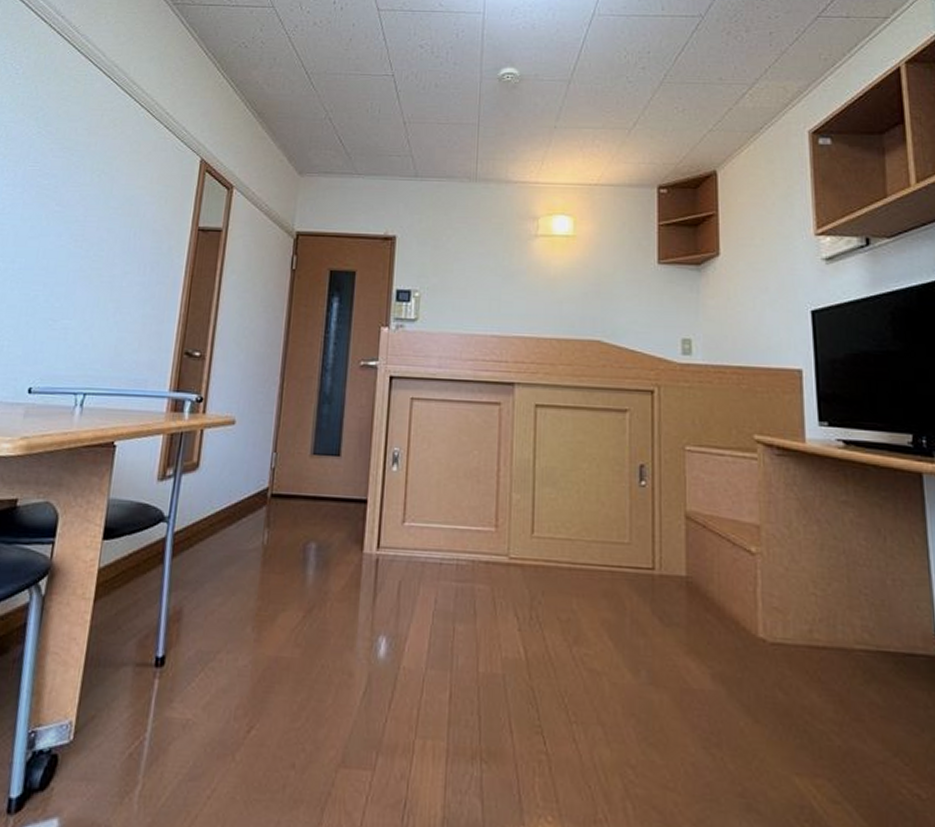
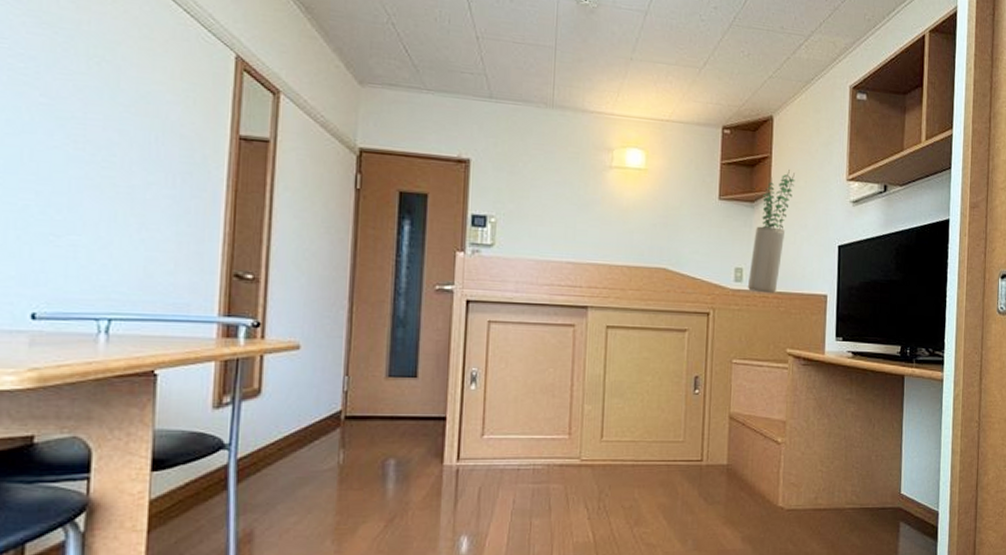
vase: none [698,227,750,369] -> present [747,170,796,294]

